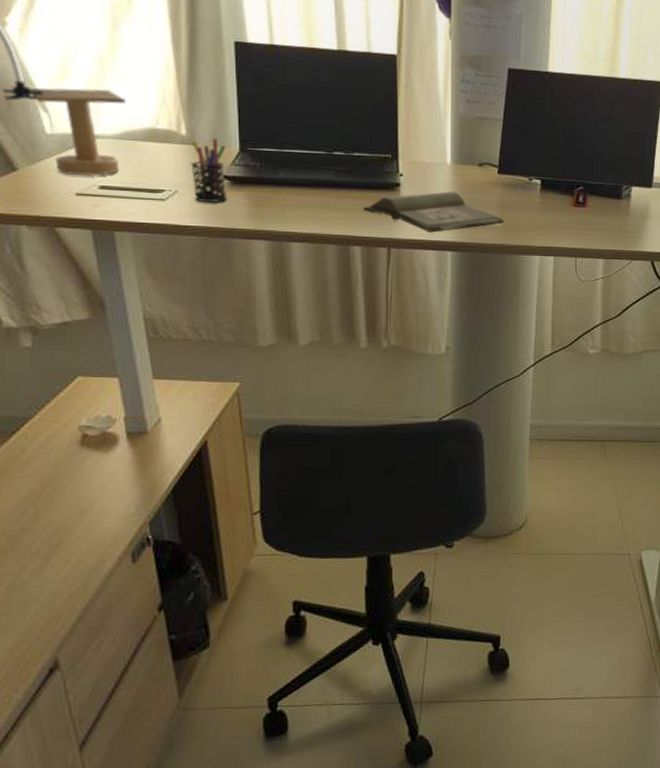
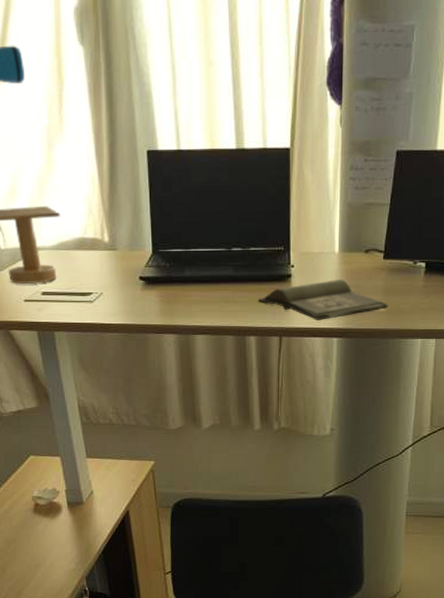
pen holder: present [190,138,228,203] -> none [112,243,143,302]

